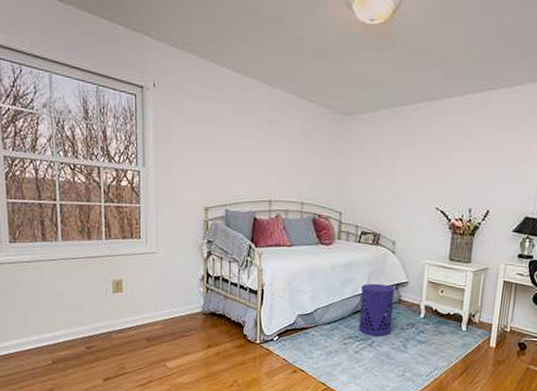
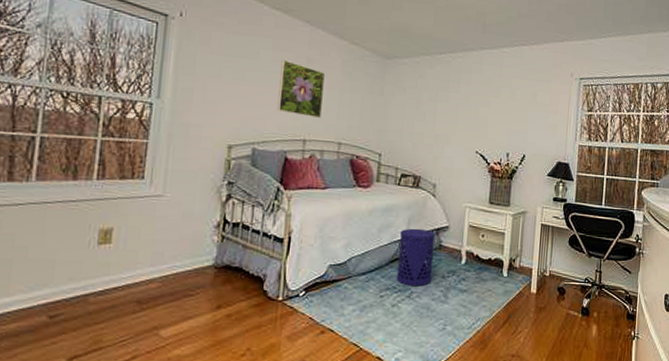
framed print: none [244,122,285,180] -> present [277,59,325,119]

